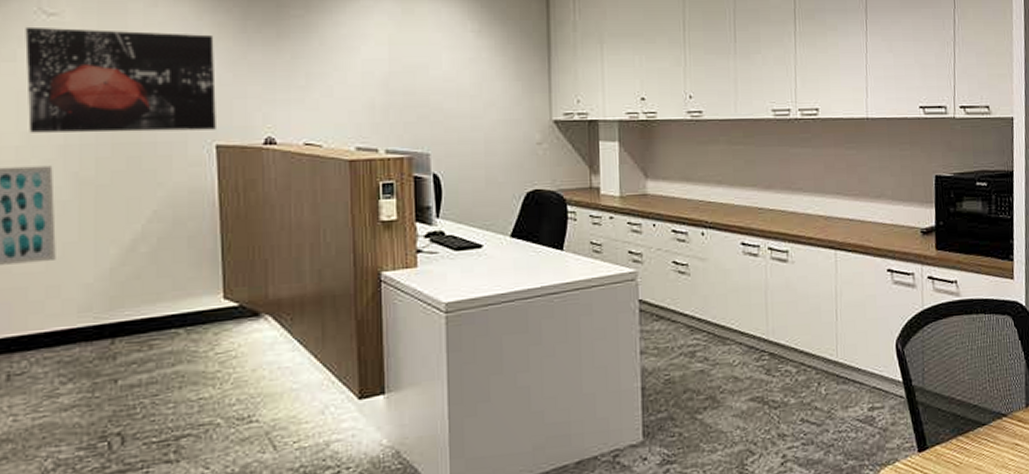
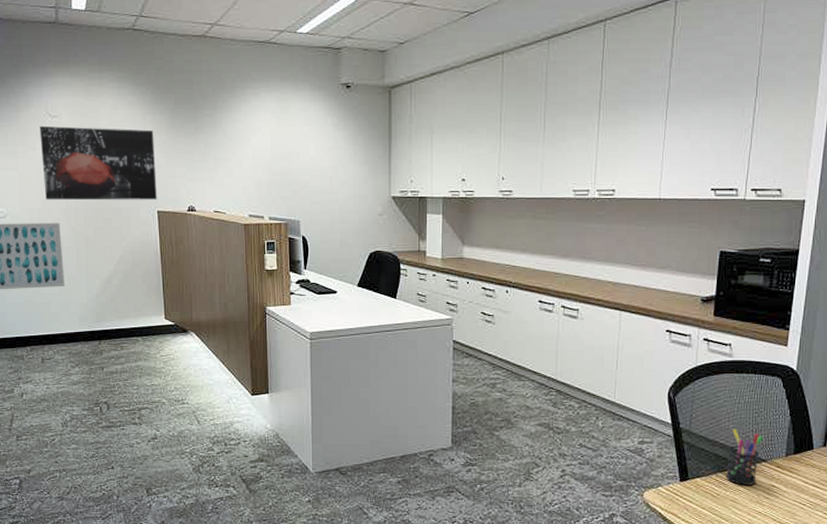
pen holder: none [966,380,1001,448] -> present [726,428,763,485]

